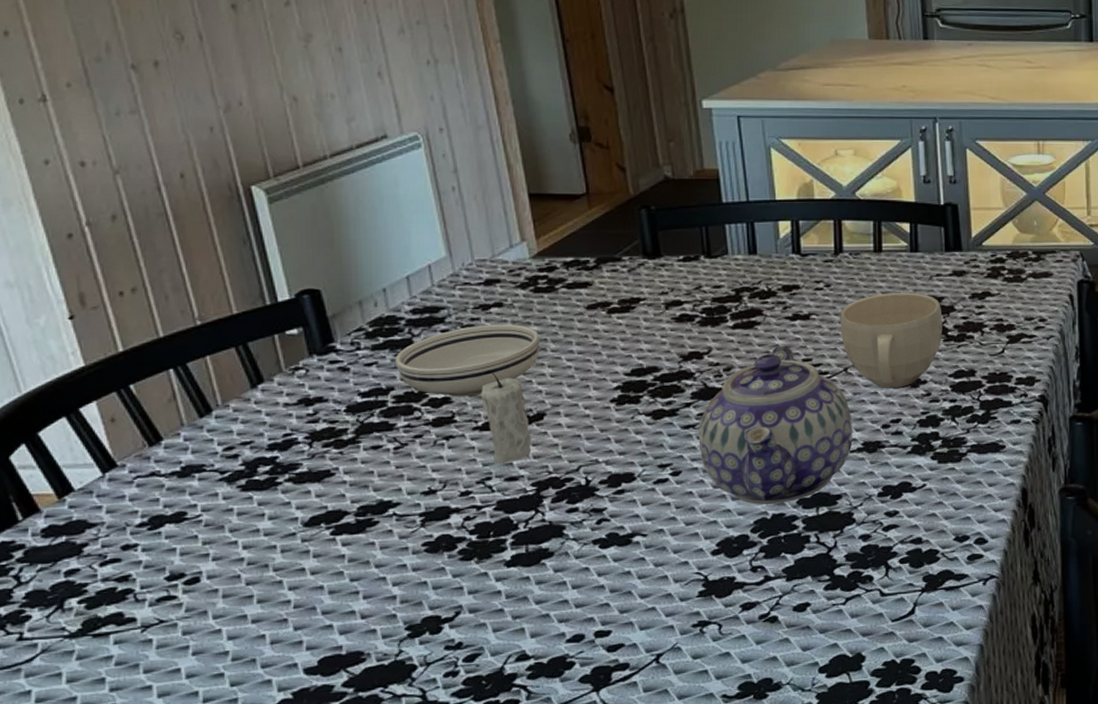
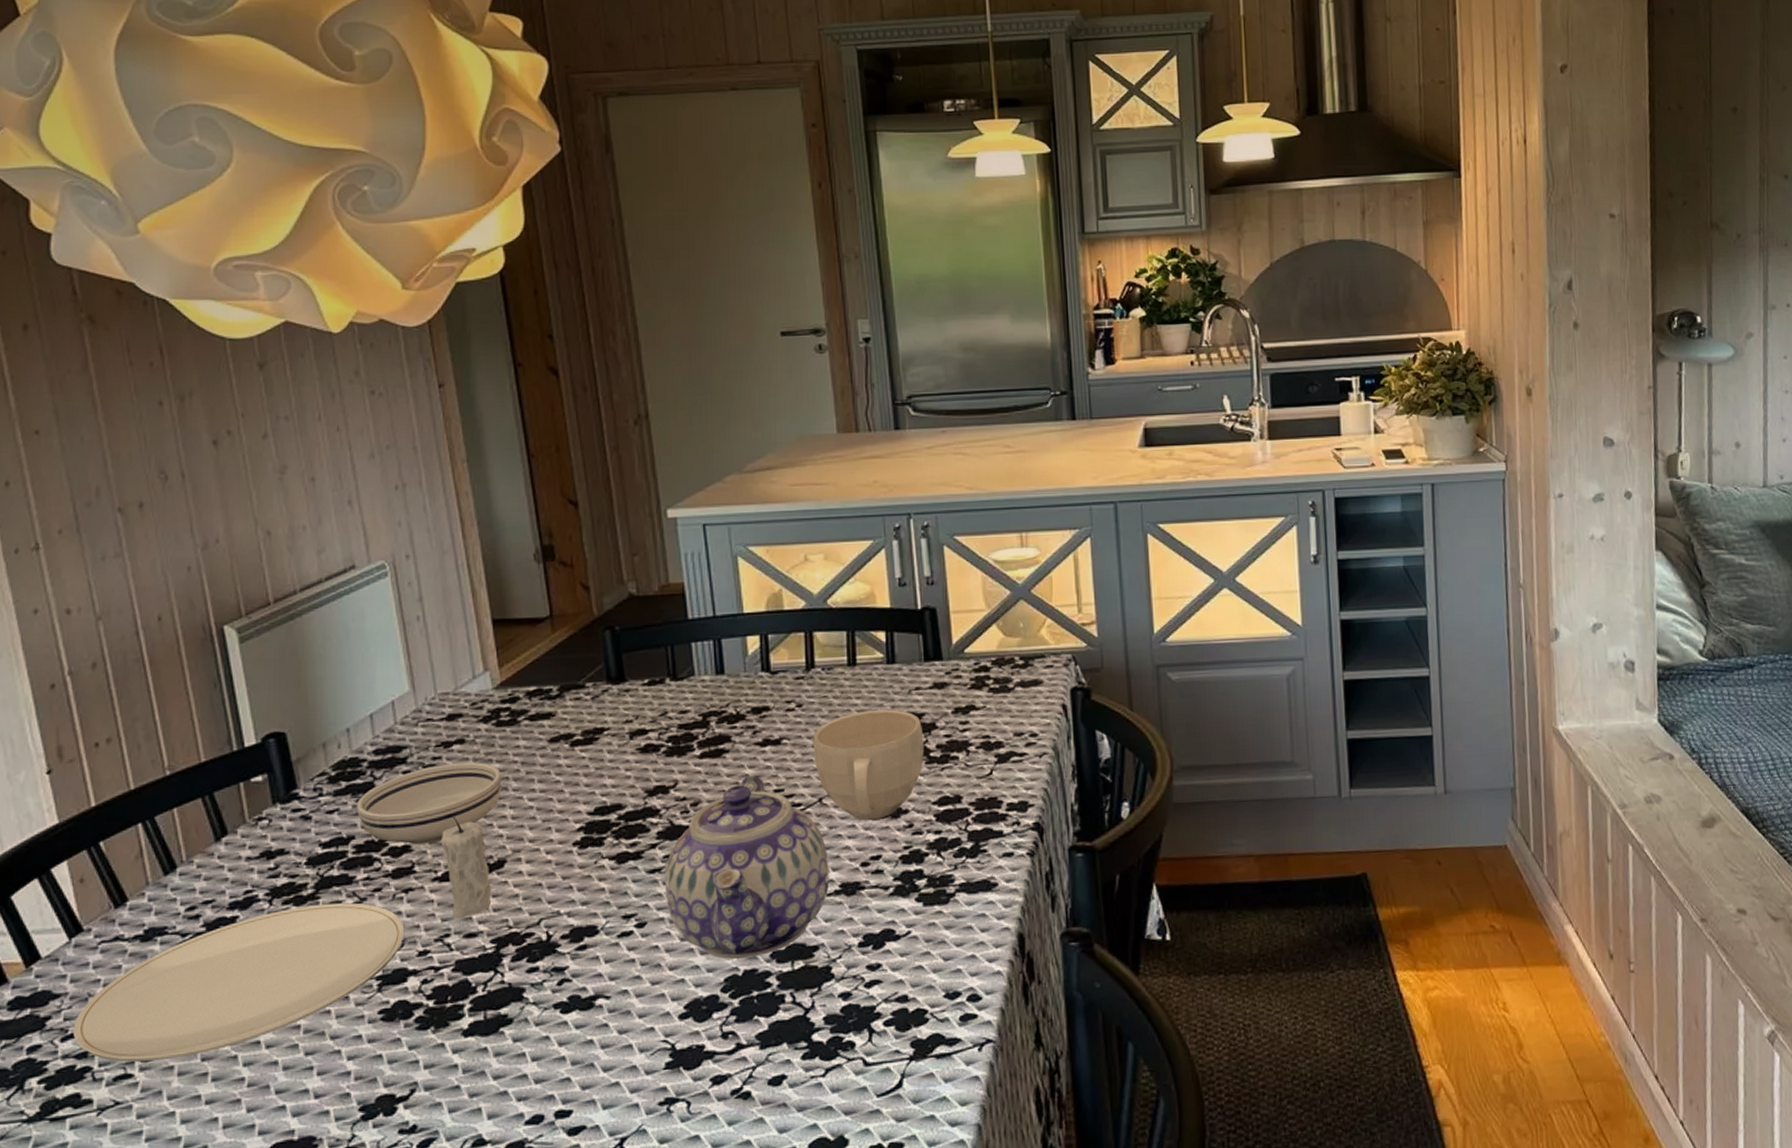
plate: none [112,447,447,586] -> present [73,902,405,1062]

